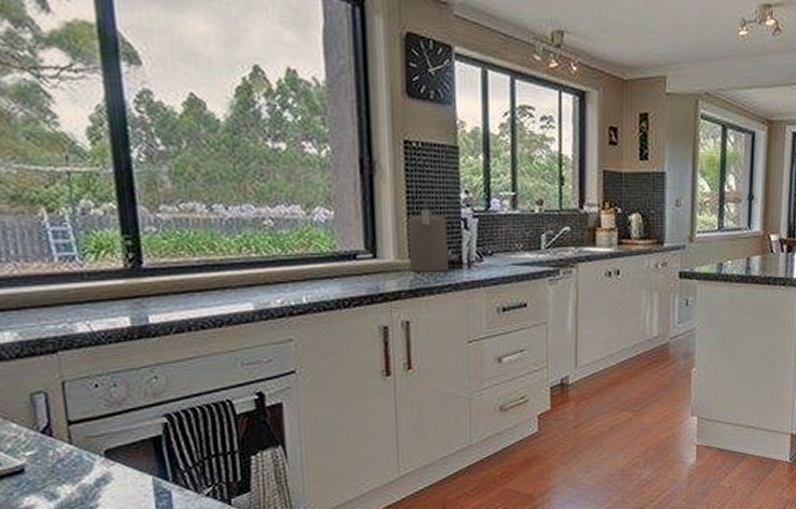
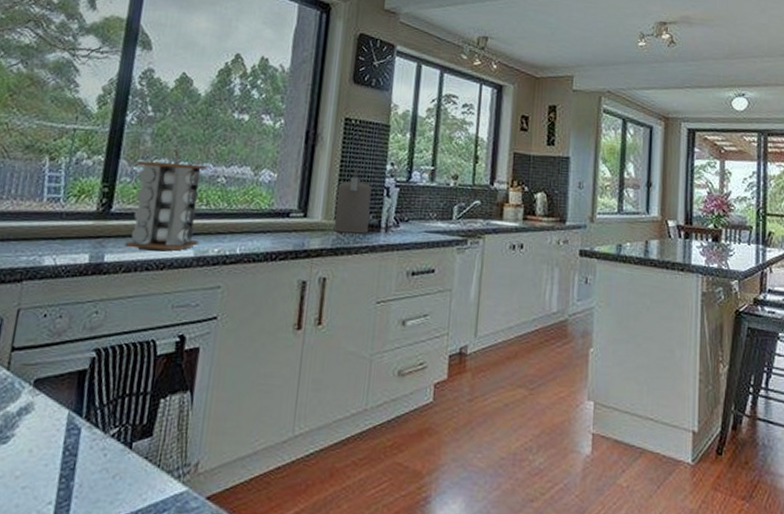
spice rack: none [158,189,256,307] -> present [125,149,207,251]

